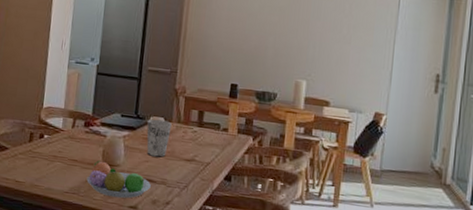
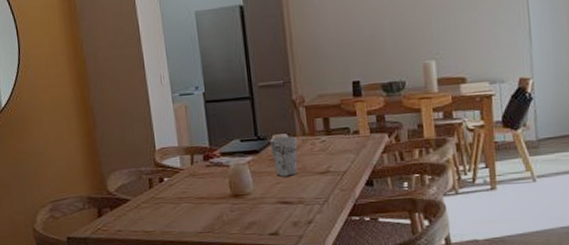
fruit bowl: present [86,160,151,198] -> none [218,193,288,228]

